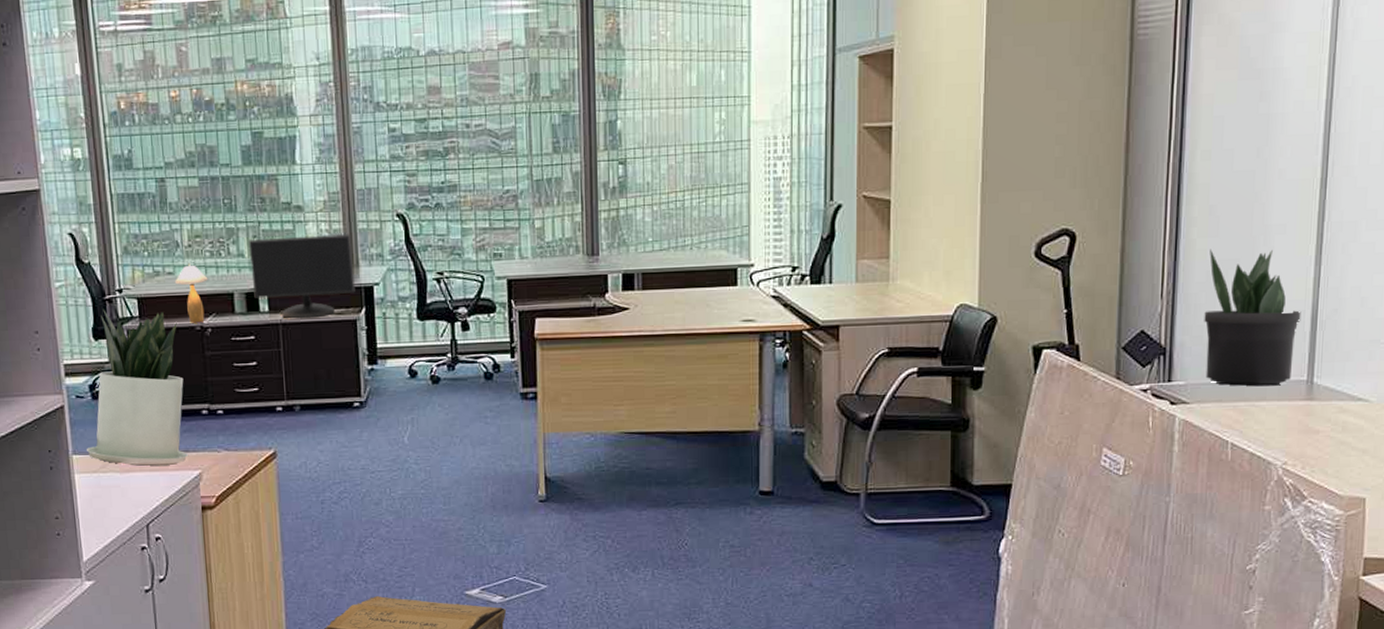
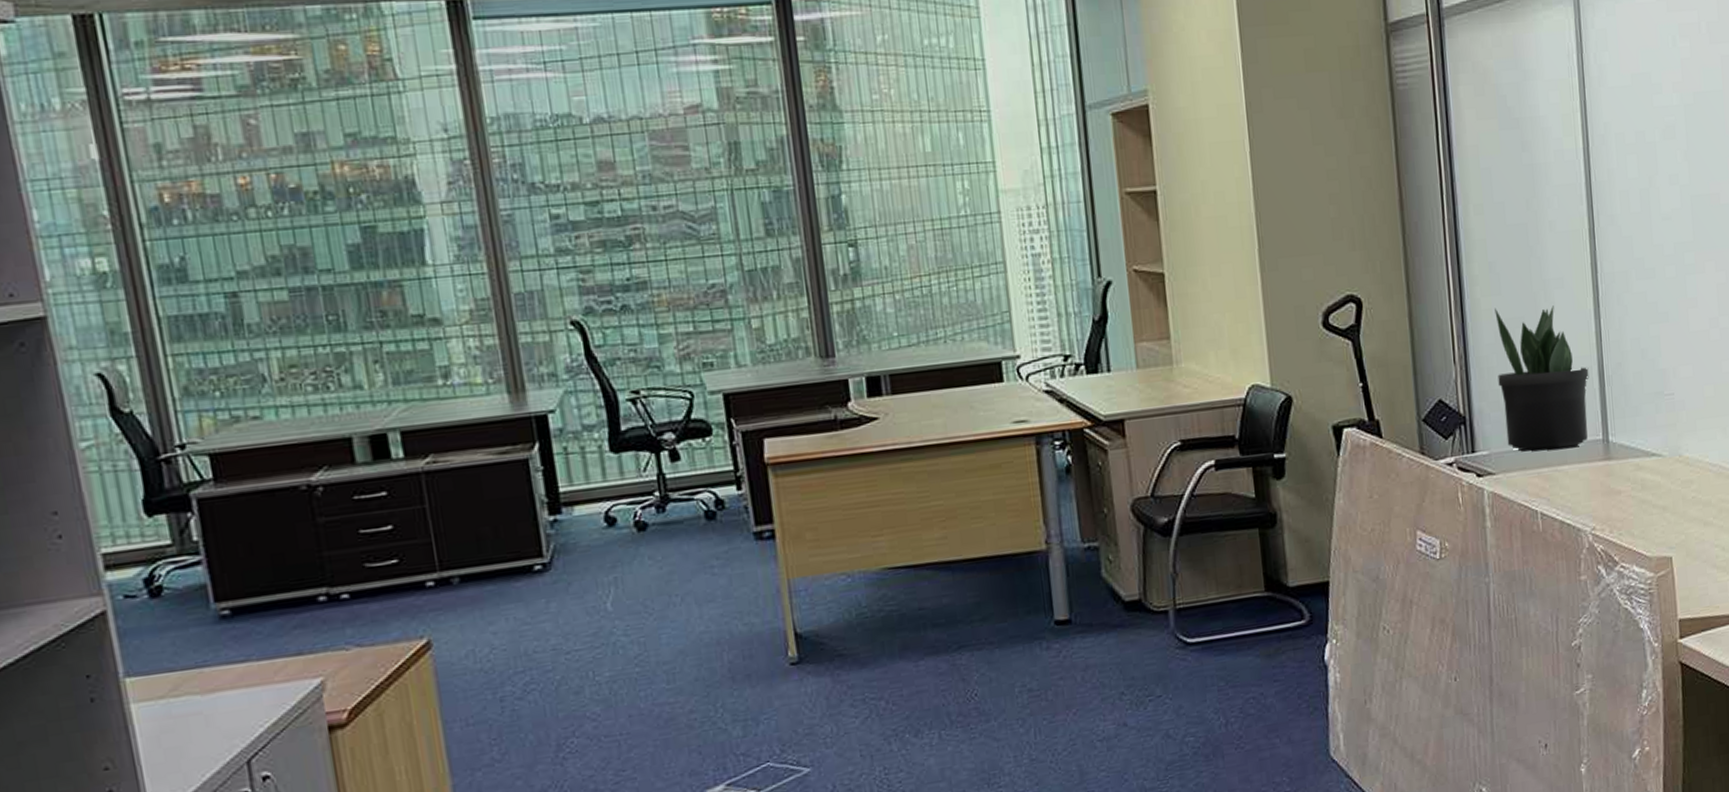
planter: present [86,309,189,466] -> none [145,469,304,683]
table lamp: present [174,262,208,323] -> none [263,401,314,482]
computer monitor: present [248,234,355,319] -> none [367,350,524,465]

